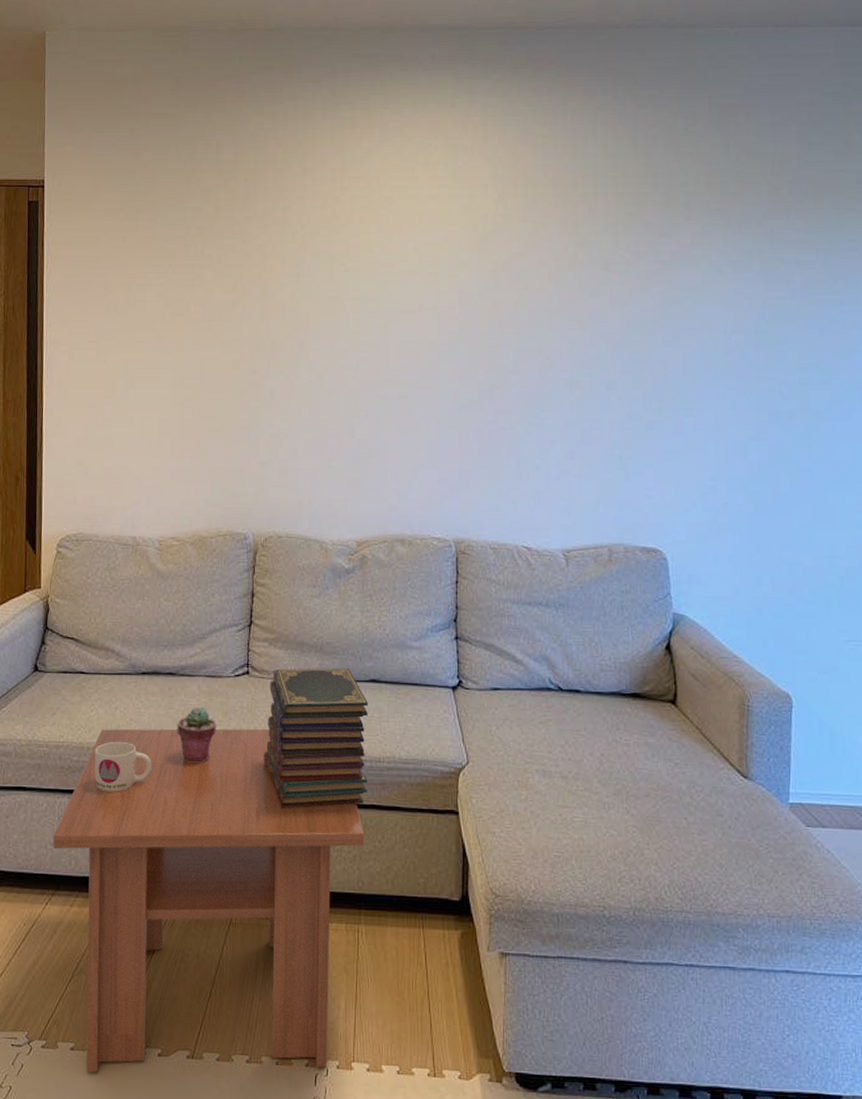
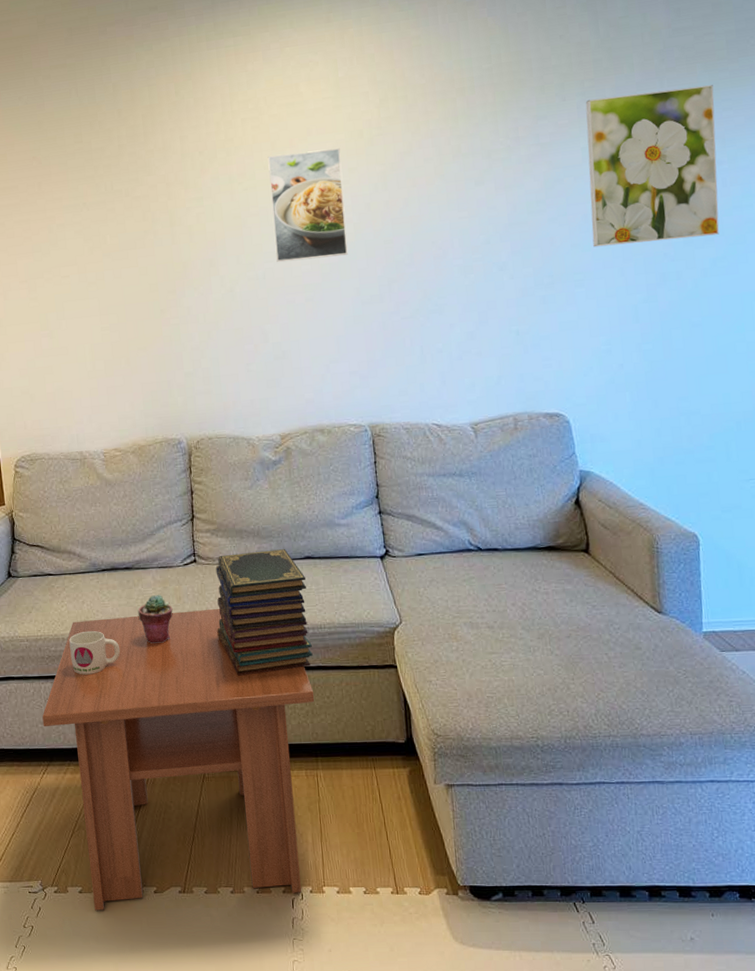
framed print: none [372,238,452,354] -> present [267,147,348,262]
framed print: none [706,221,840,378] -> present [585,85,719,248]

